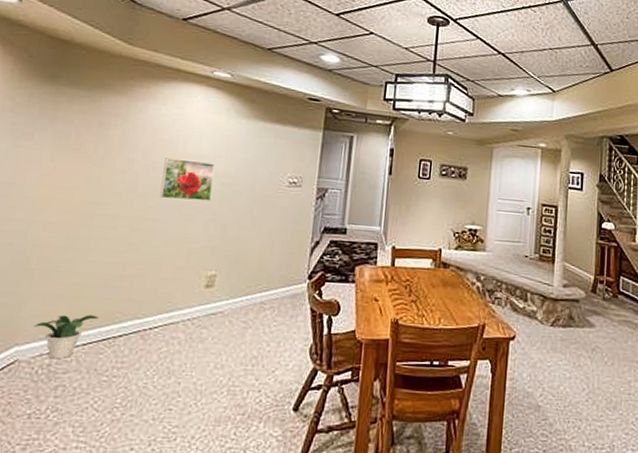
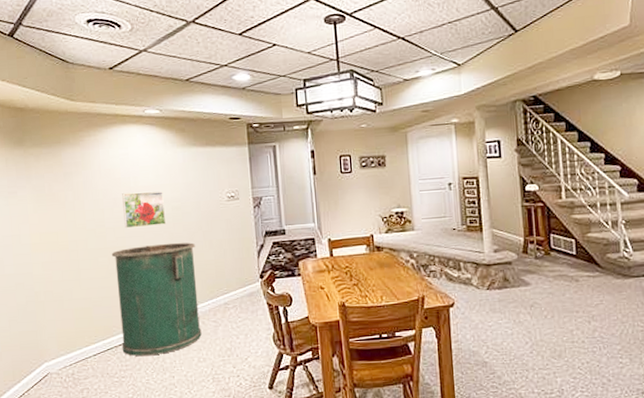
potted plant: present [34,315,98,360] -> none [55,331,100,369]
trash can: none [121,221,240,354] -> present [111,242,202,357]

